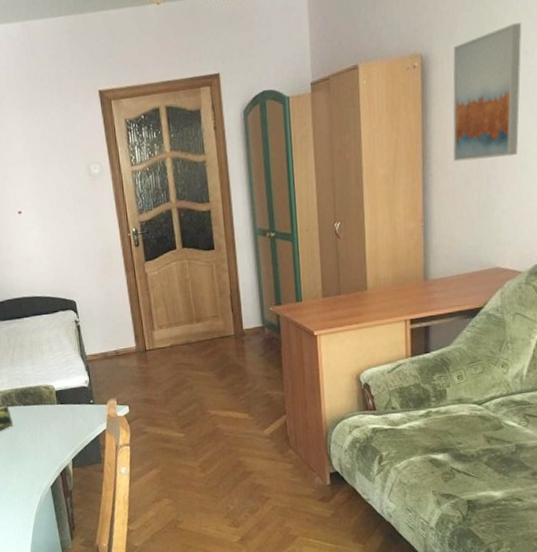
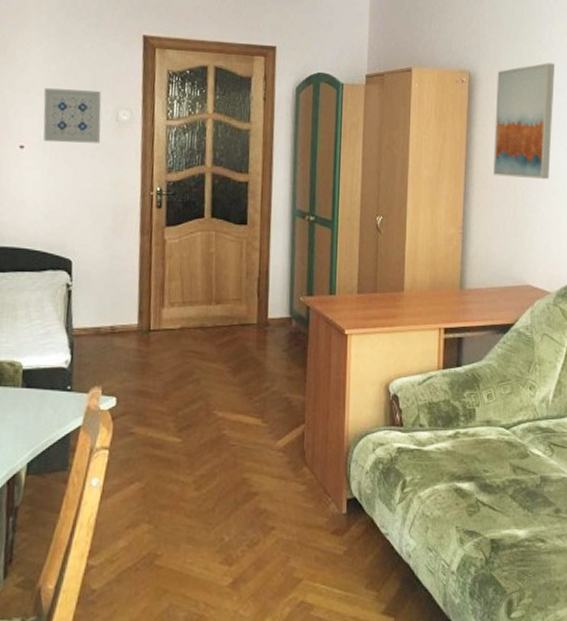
wall art: none [27,151,80,205] -> present [43,88,101,144]

